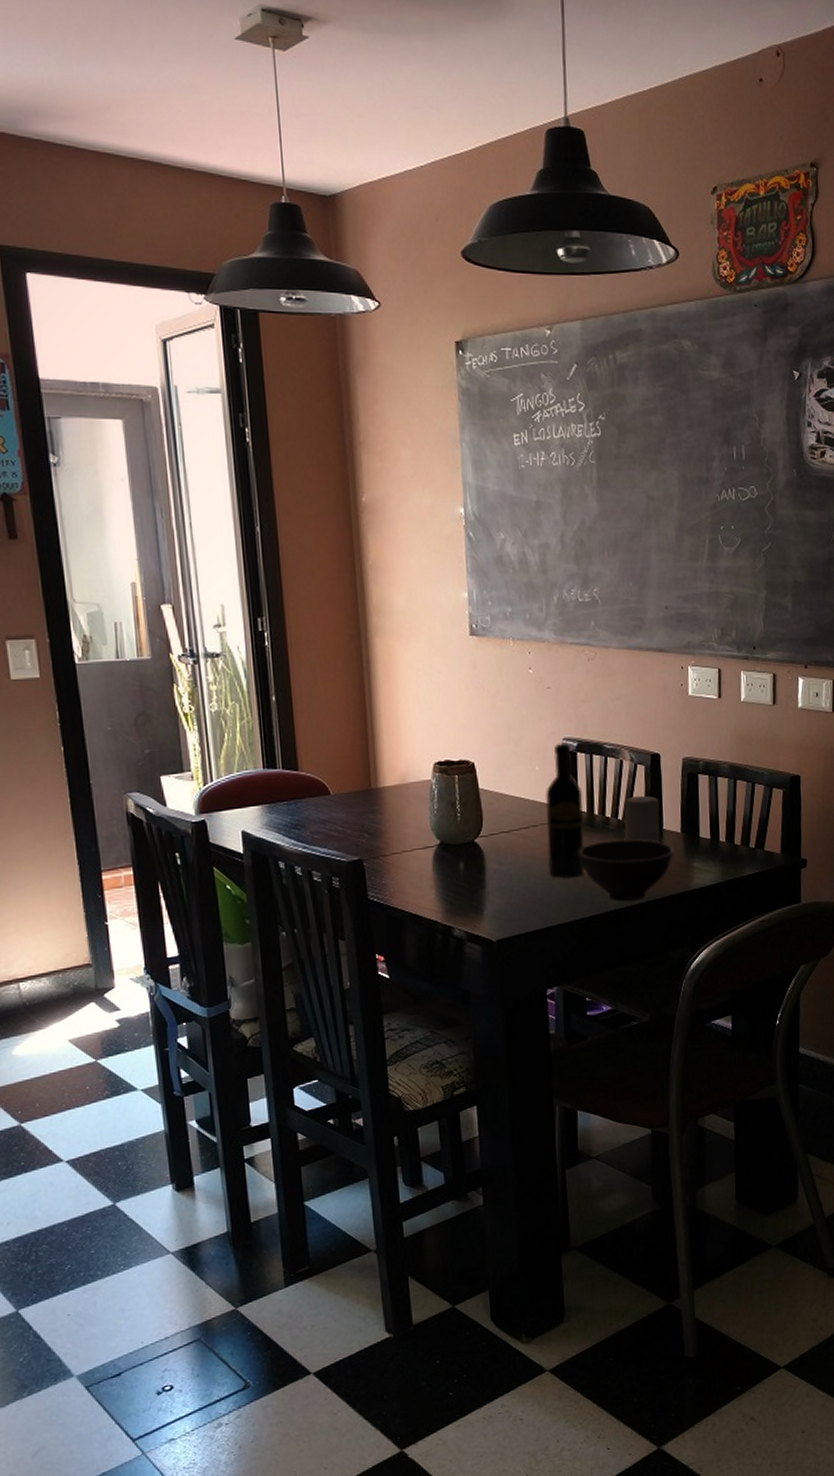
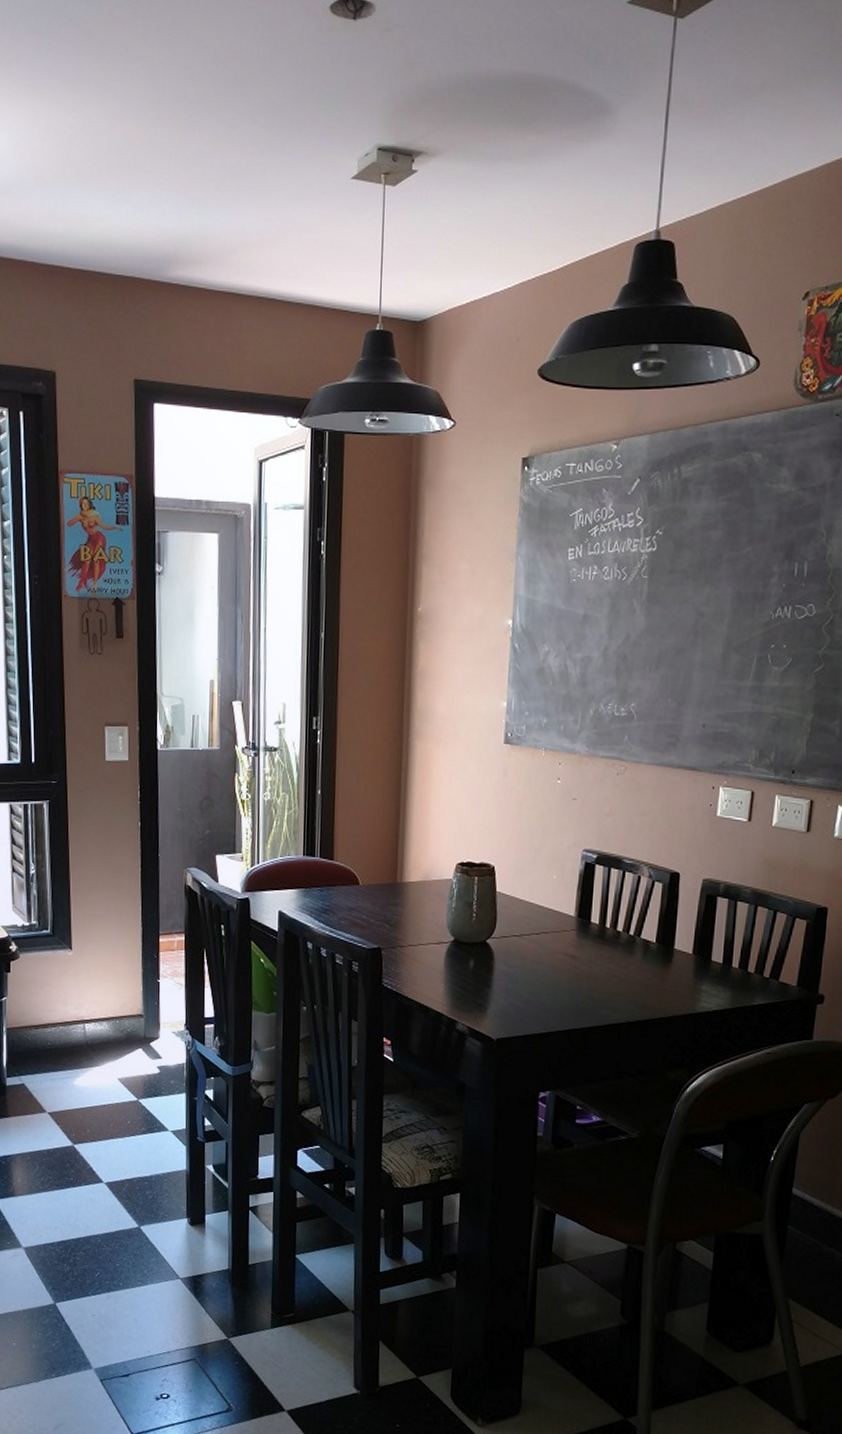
wine bottle: present [544,743,584,879] -> none [553,854,597,987]
bowl: present [578,838,675,902] -> none [585,953,684,1018]
candle: present [624,795,660,843] -> none [635,912,674,962]

